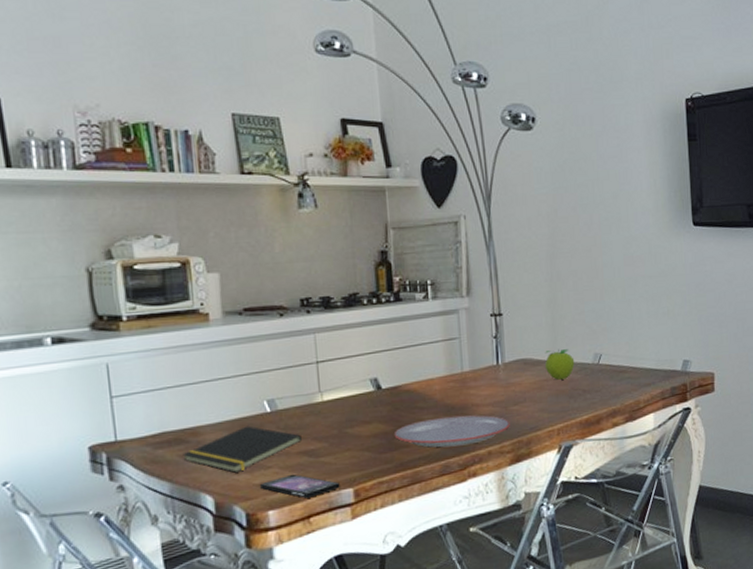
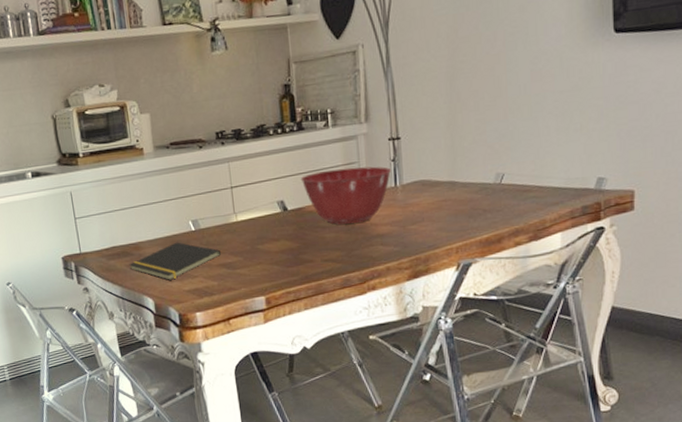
smartphone: present [260,474,340,498] -> none [189,282,254,303]
plate: present [393,414,510,448] -> none [299,233,408,263]
mixing bowl: none [396,343,493,405] -> present [300,166,391,225]
fruit: present [545,348,575,380] -> none [443,169,475,200]

